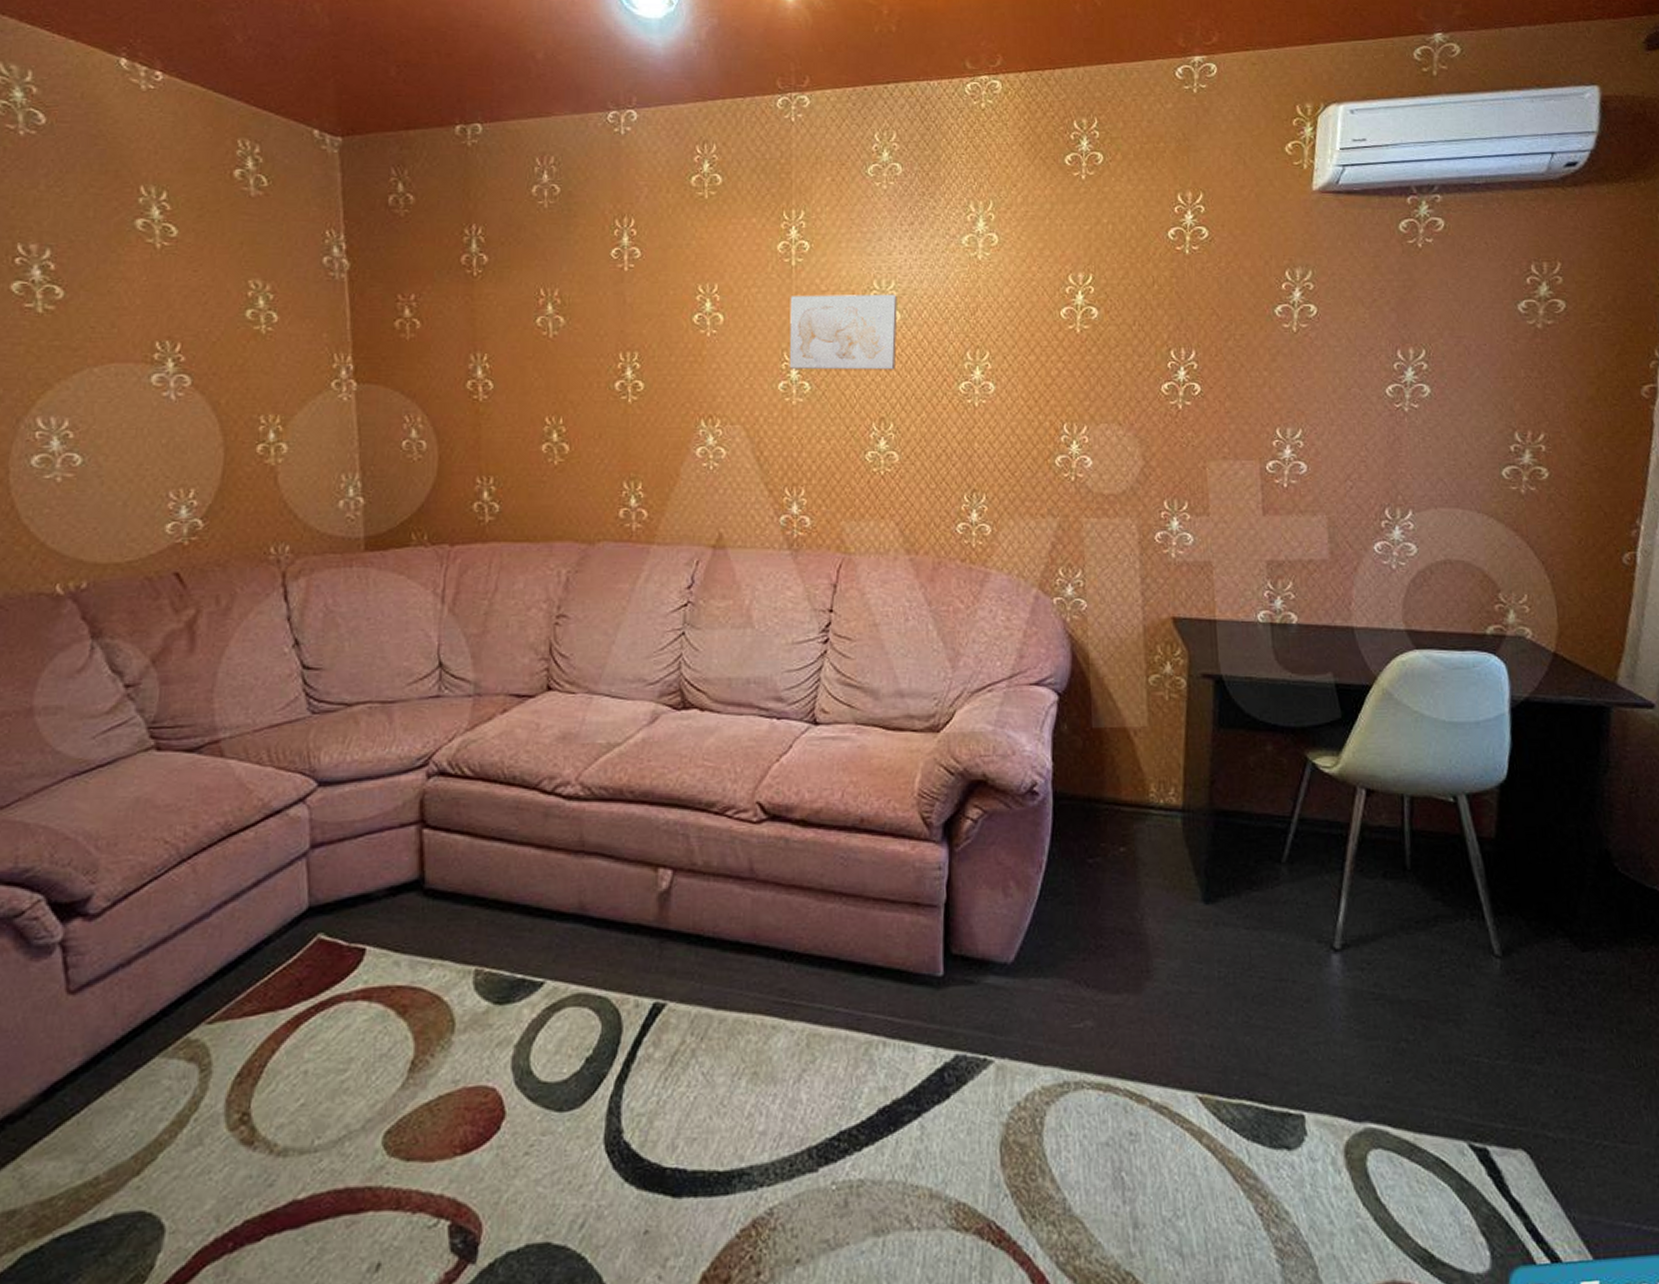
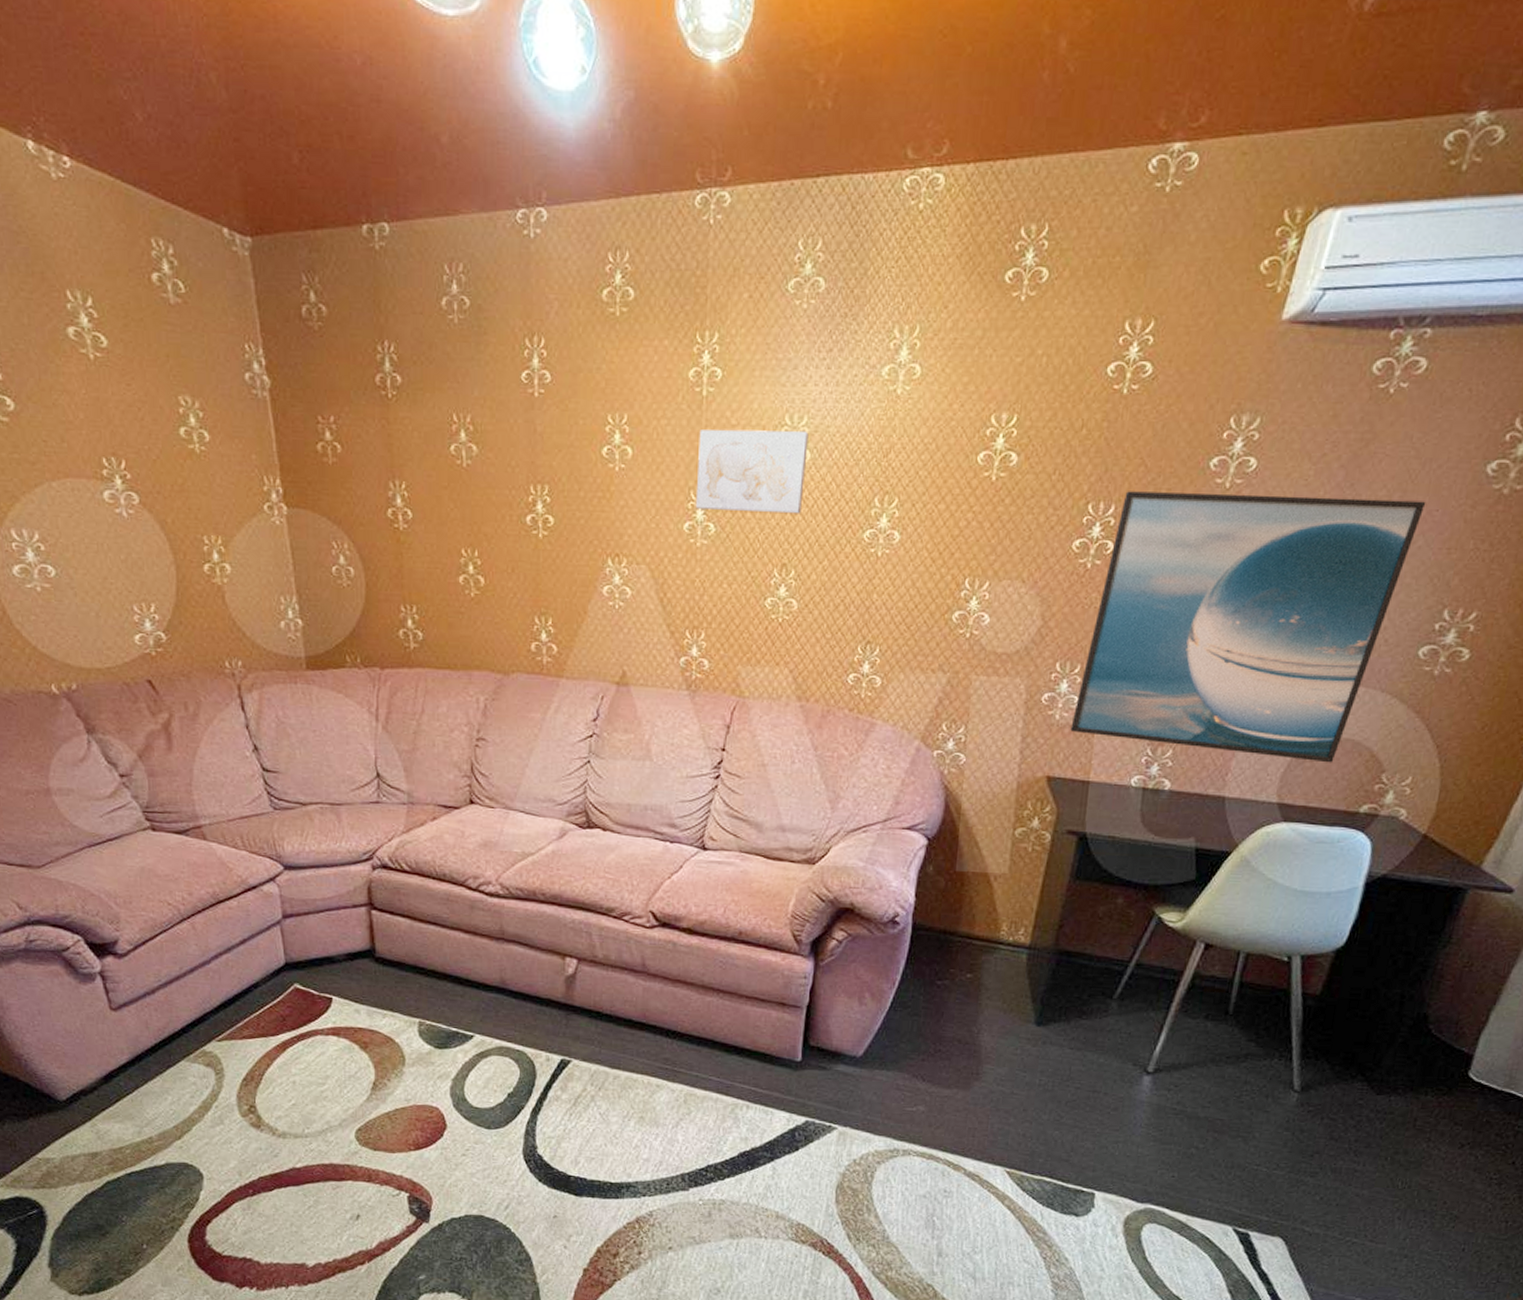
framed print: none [1188,337,1474,586] -> present [1070,491,1426,763]

